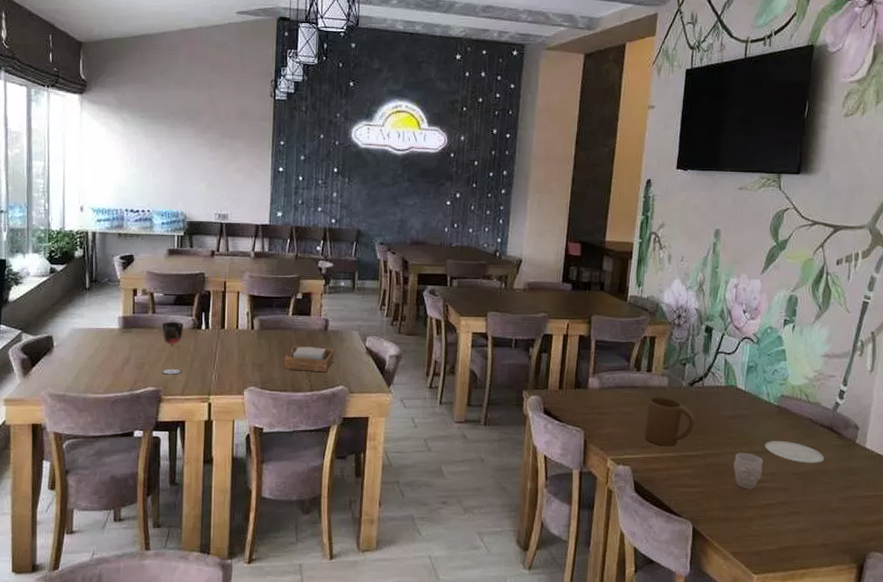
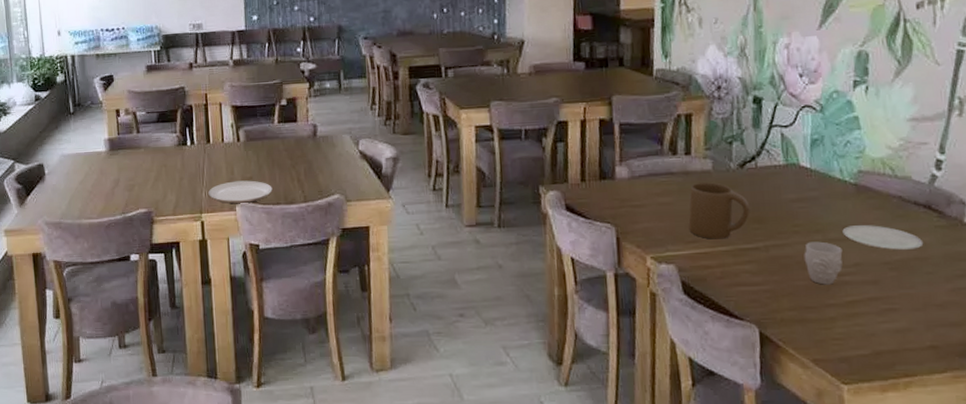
wineglass: present [161,322,183,375] -> none [147,140,172,195]
plate: none [218,366,281,389] -> present [208,180,273,204]
napkin holder: present [283,345,335,373] -> none [274,155,327,182]

